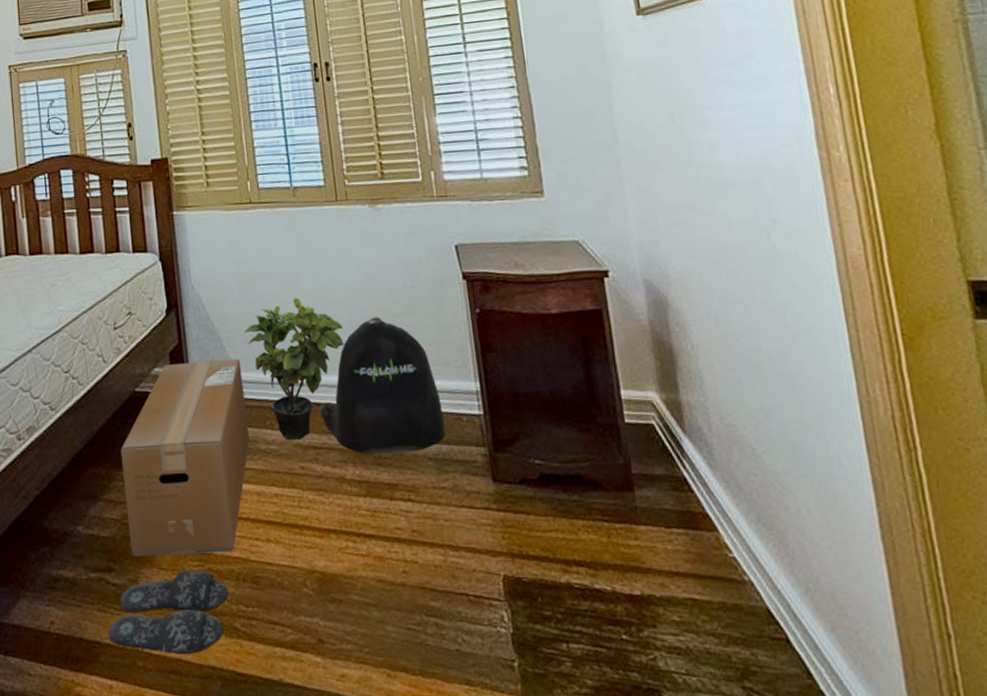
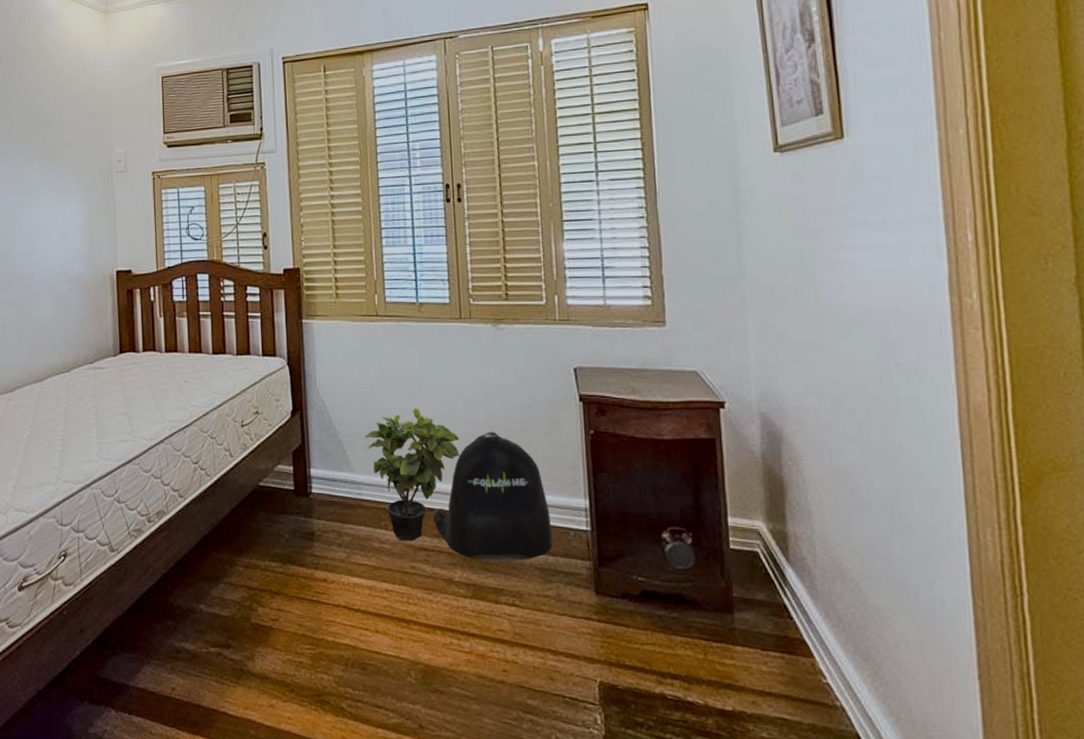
slippers: present [108,570,229,655] -> none [224,652,337,729]
box: present [120,358,250,556] -> none [242,461,365,639]
alarm clock: none [554,404,594,451] -> present [659,526,698,573]

